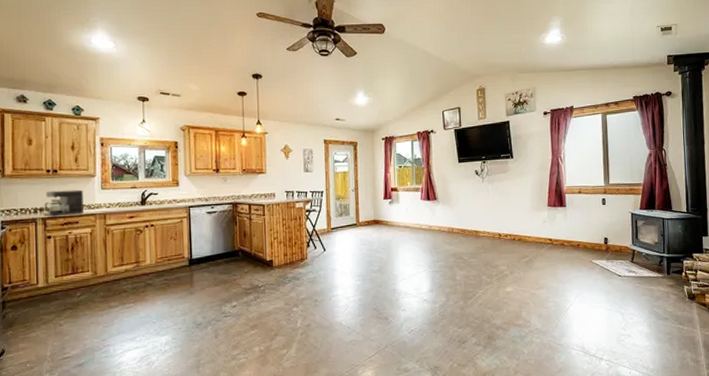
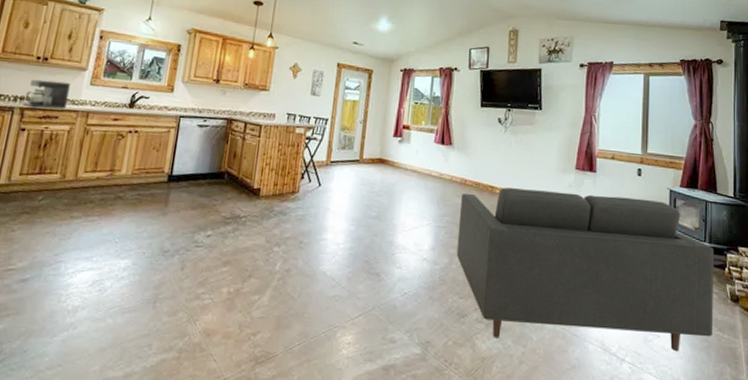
sofa: none [450,224,675,356] -> present [456,187,714,352]

